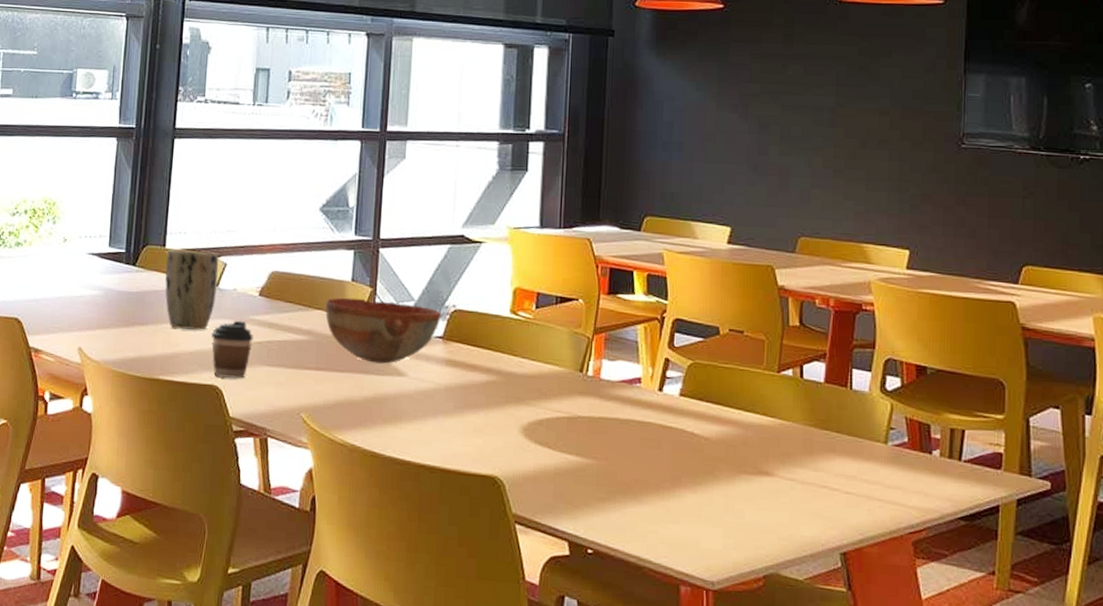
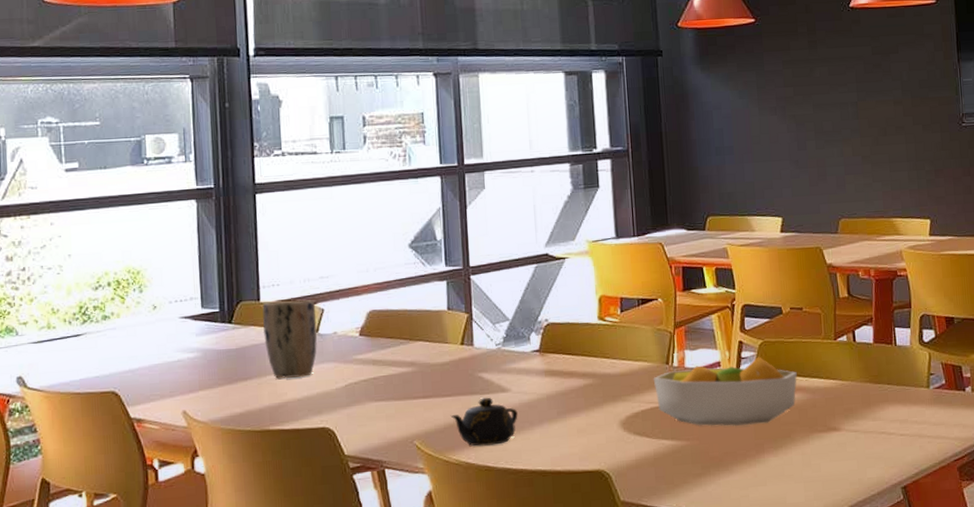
coffee cup: present [211,320,253,379] -> none [317,361,359,420]
bowl: present [325,297,442,364] -> none [426,324,536,384]
teapot: none [341,378,412,431] -> present [450,397,518,446]
fruit bowl: none [563,378,729,454] -> present [653,356,797,426]

